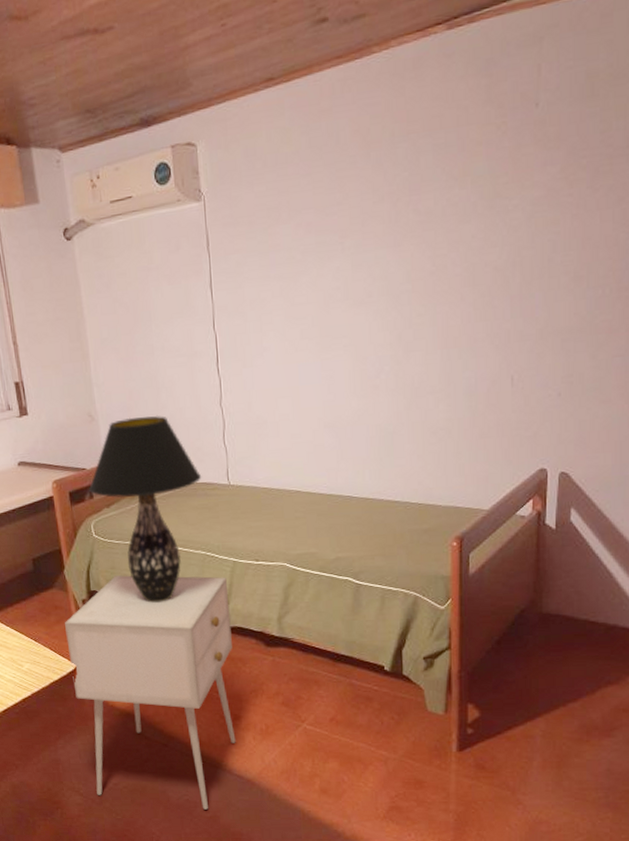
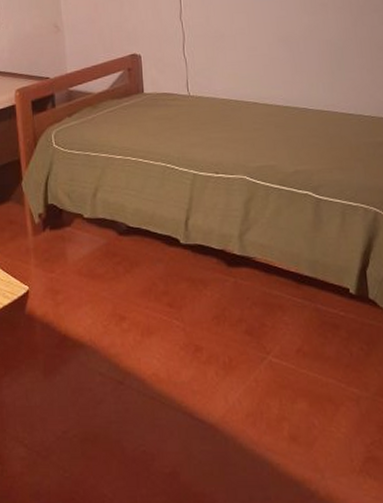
nightstand: present [65,575,236,810] -> none [19,187,197,464]
table lamp: present [89,415,202,603] -> none [52,27,163,218]

